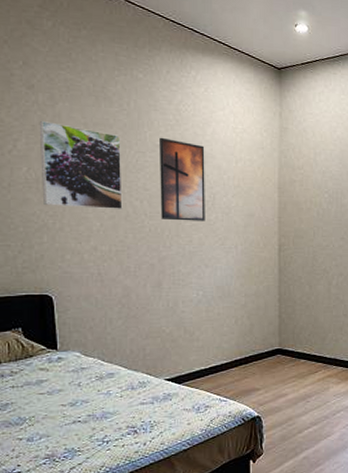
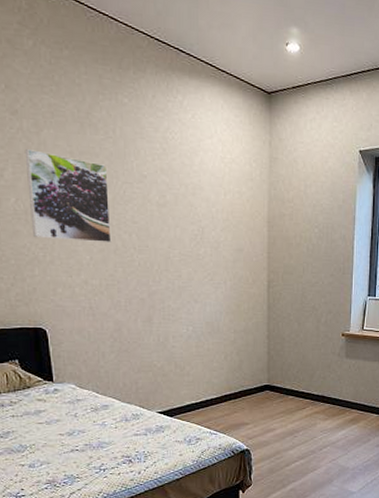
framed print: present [160,137,205,221] -> none [147,167,194,256]

